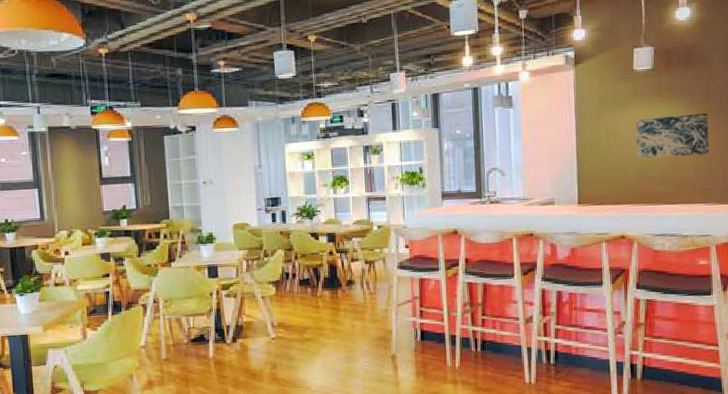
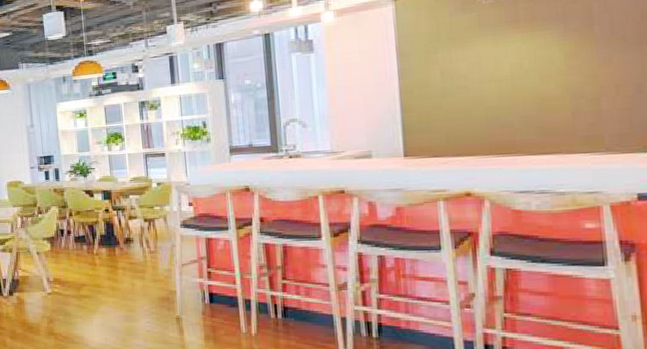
wall art: present [635,112,709,159] -> none [481,42,596,102]

